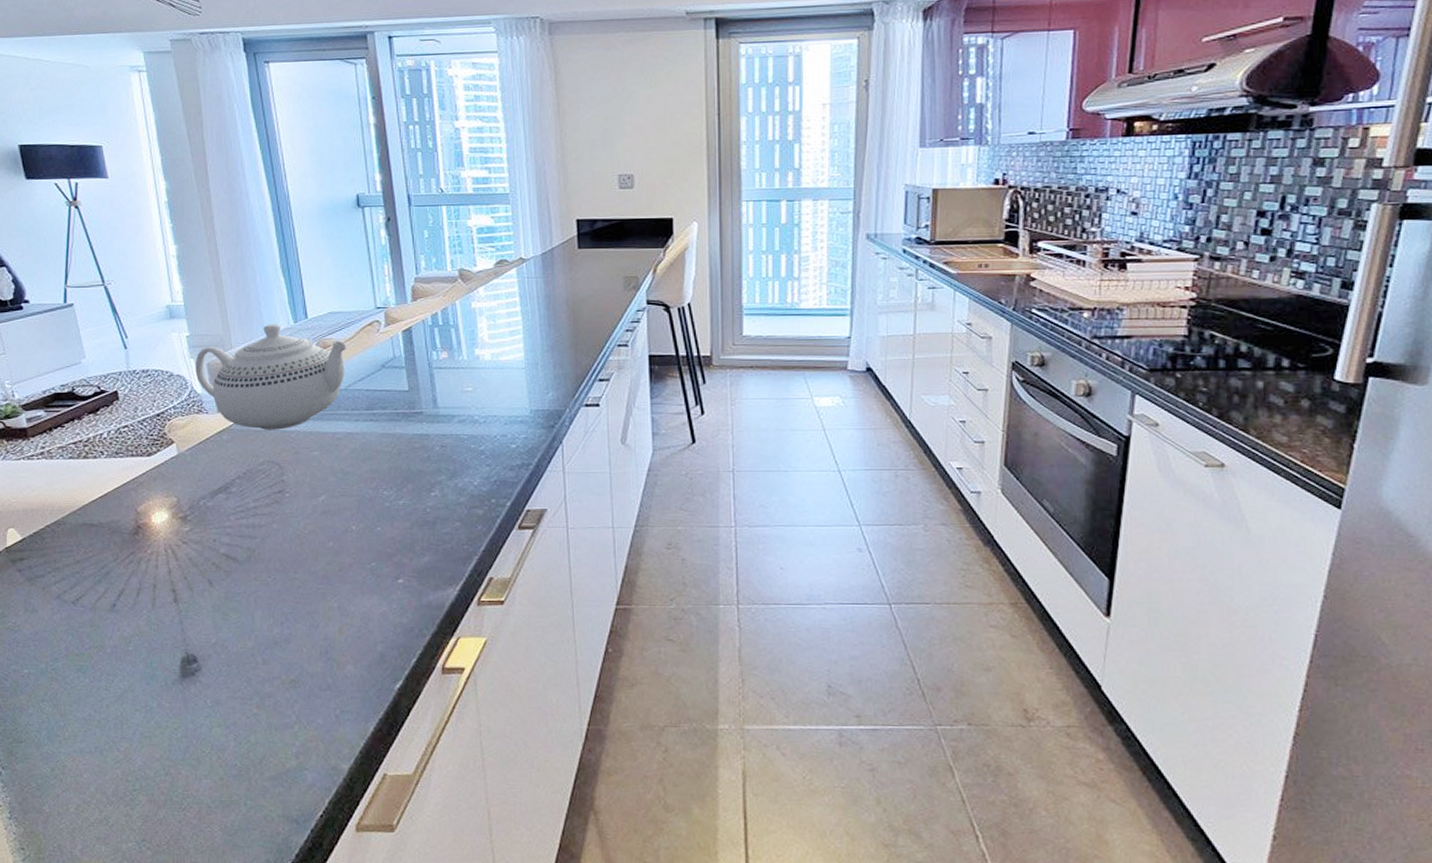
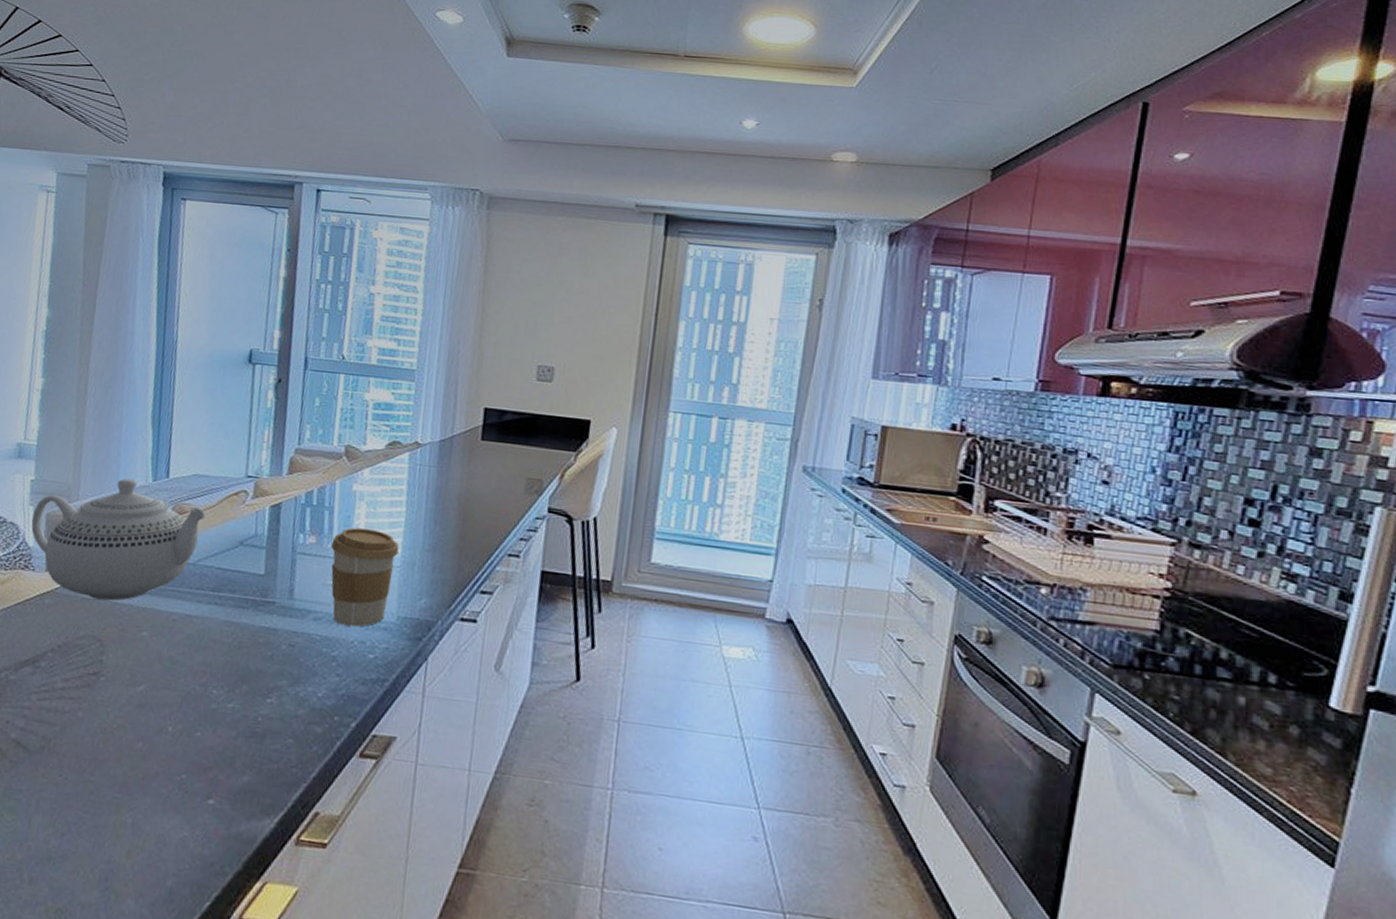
coffee cup: none [462,339,522,423] -> present [331,527,399,627]

